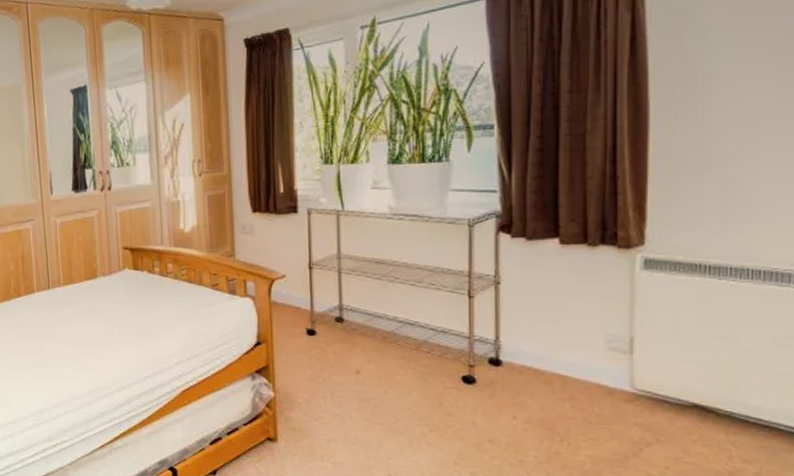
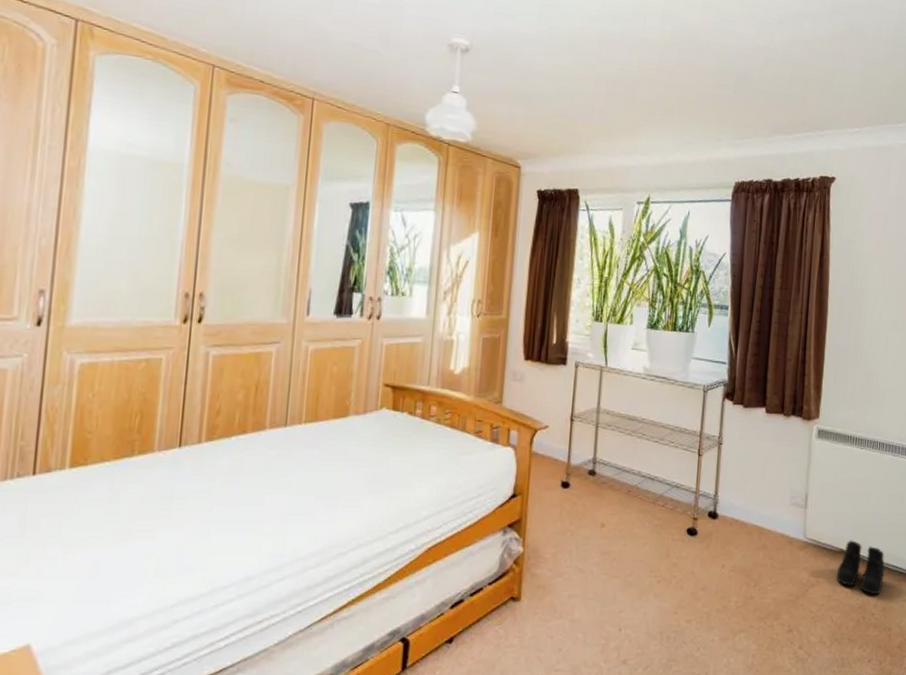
boots: none [687,392,771,461] -> present [836,540,885,595]

